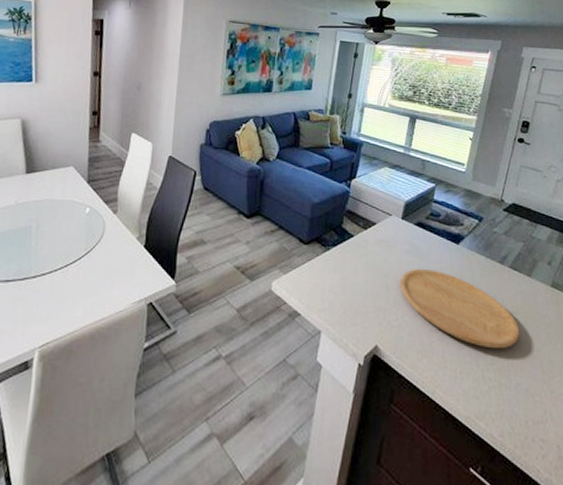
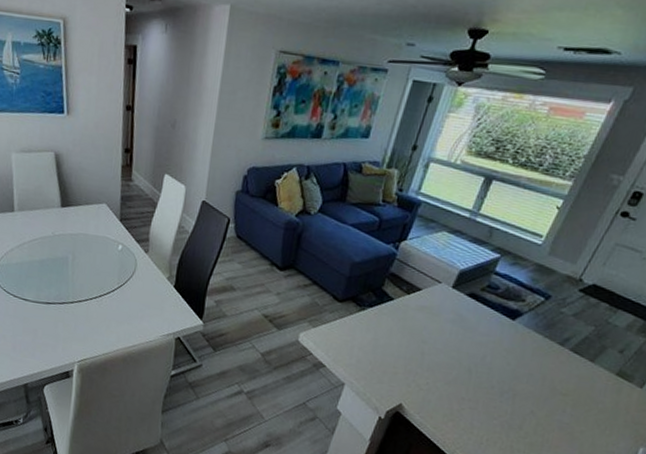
cutting board: present [400,269,520,349] -> none [437,339,566,426]

